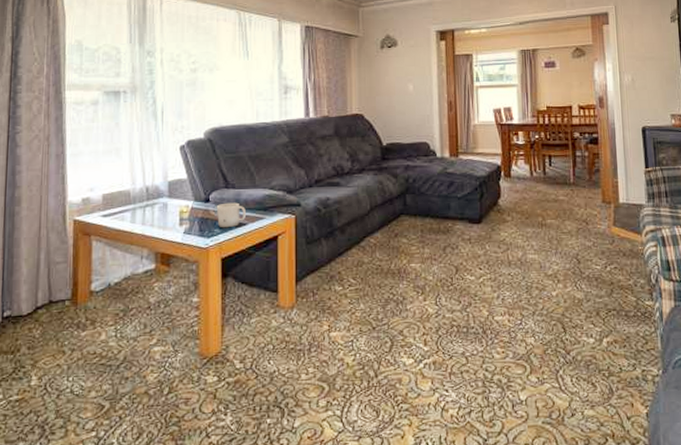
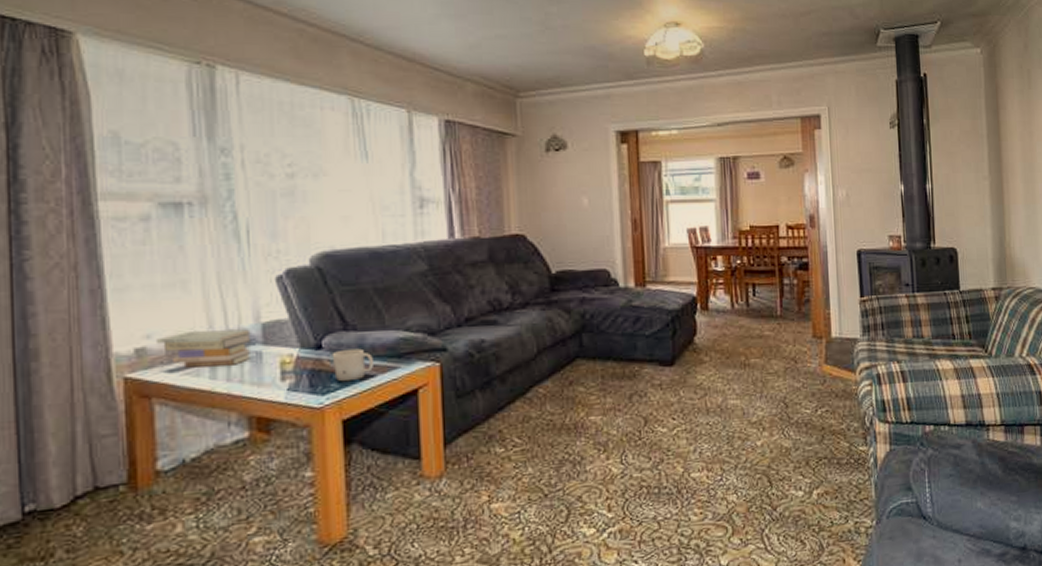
books: none [97,185,161,215] -> present [157,329,252,370]

